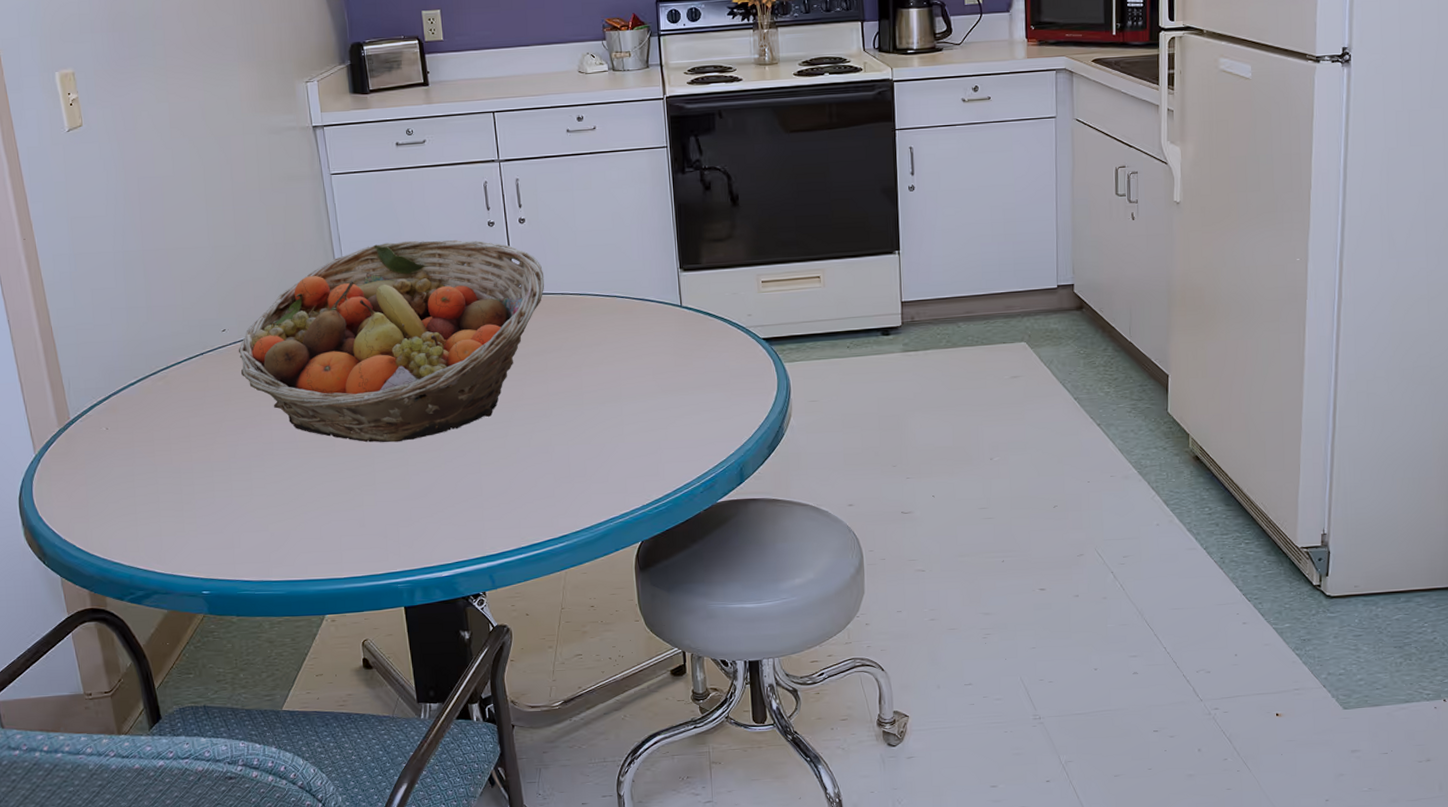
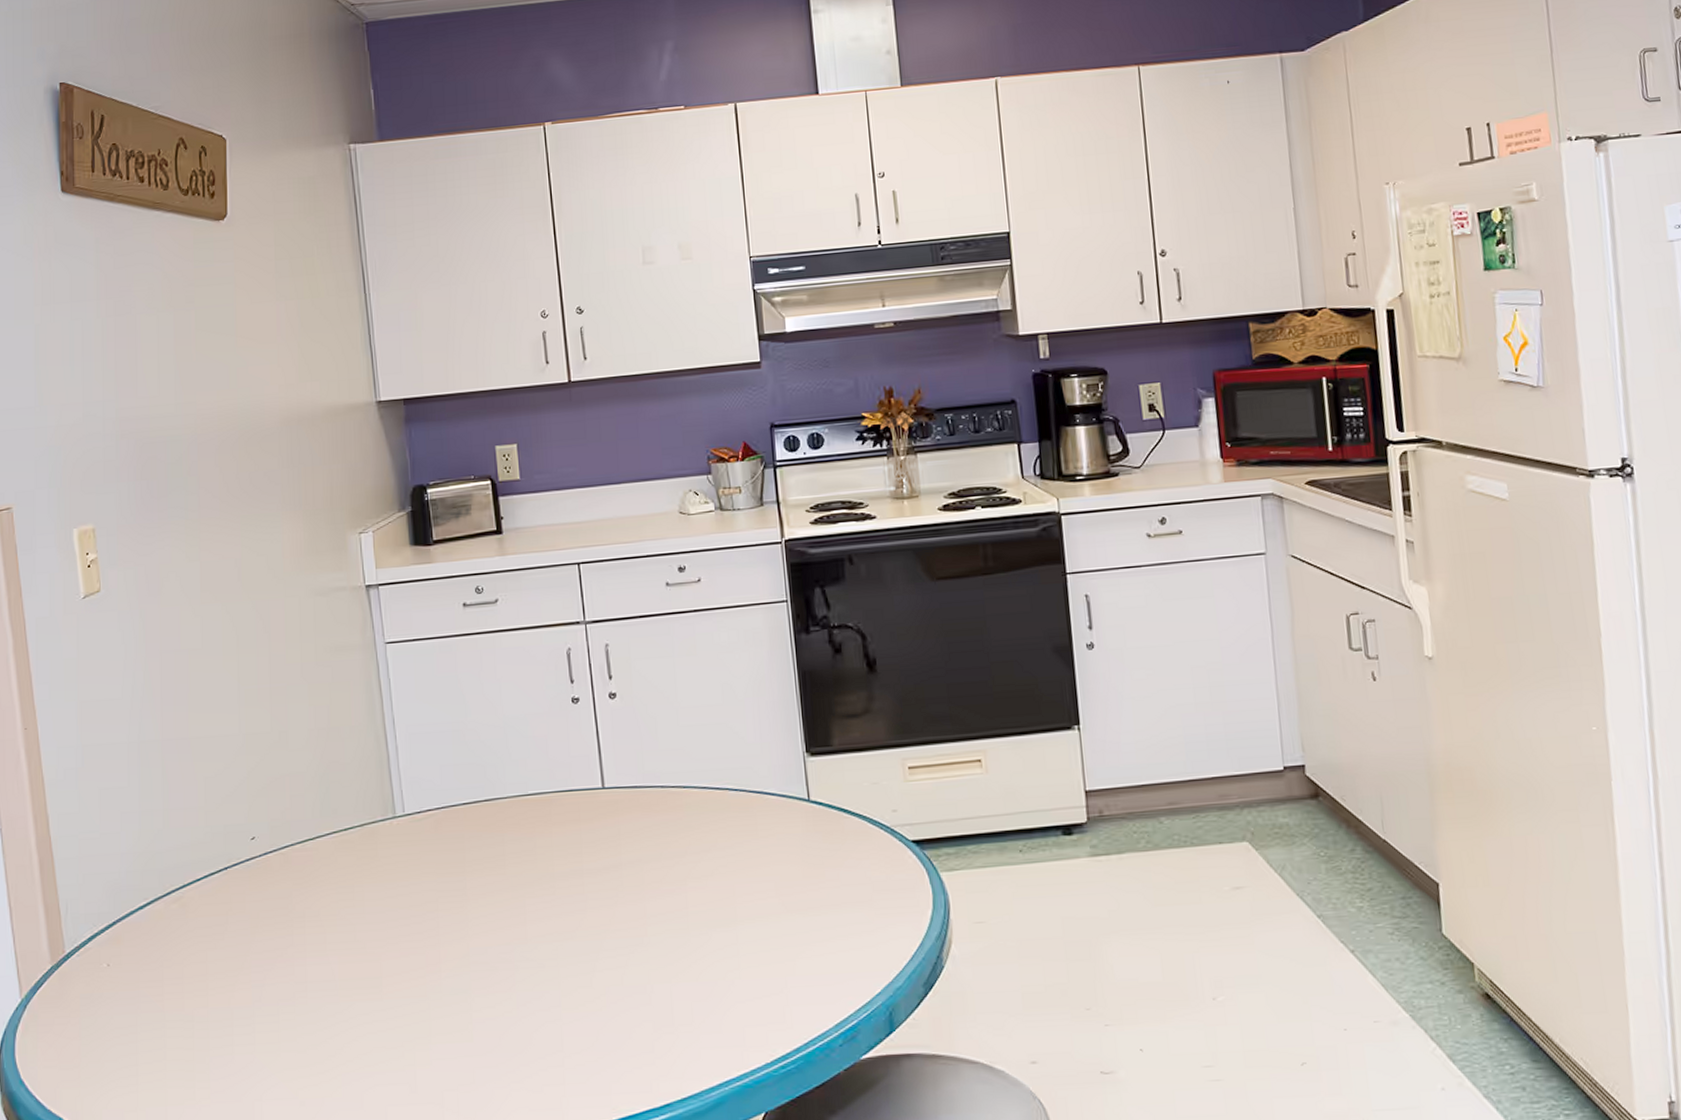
fruit basket: present [238,240,545,443] -> none [269,721,641,981]

